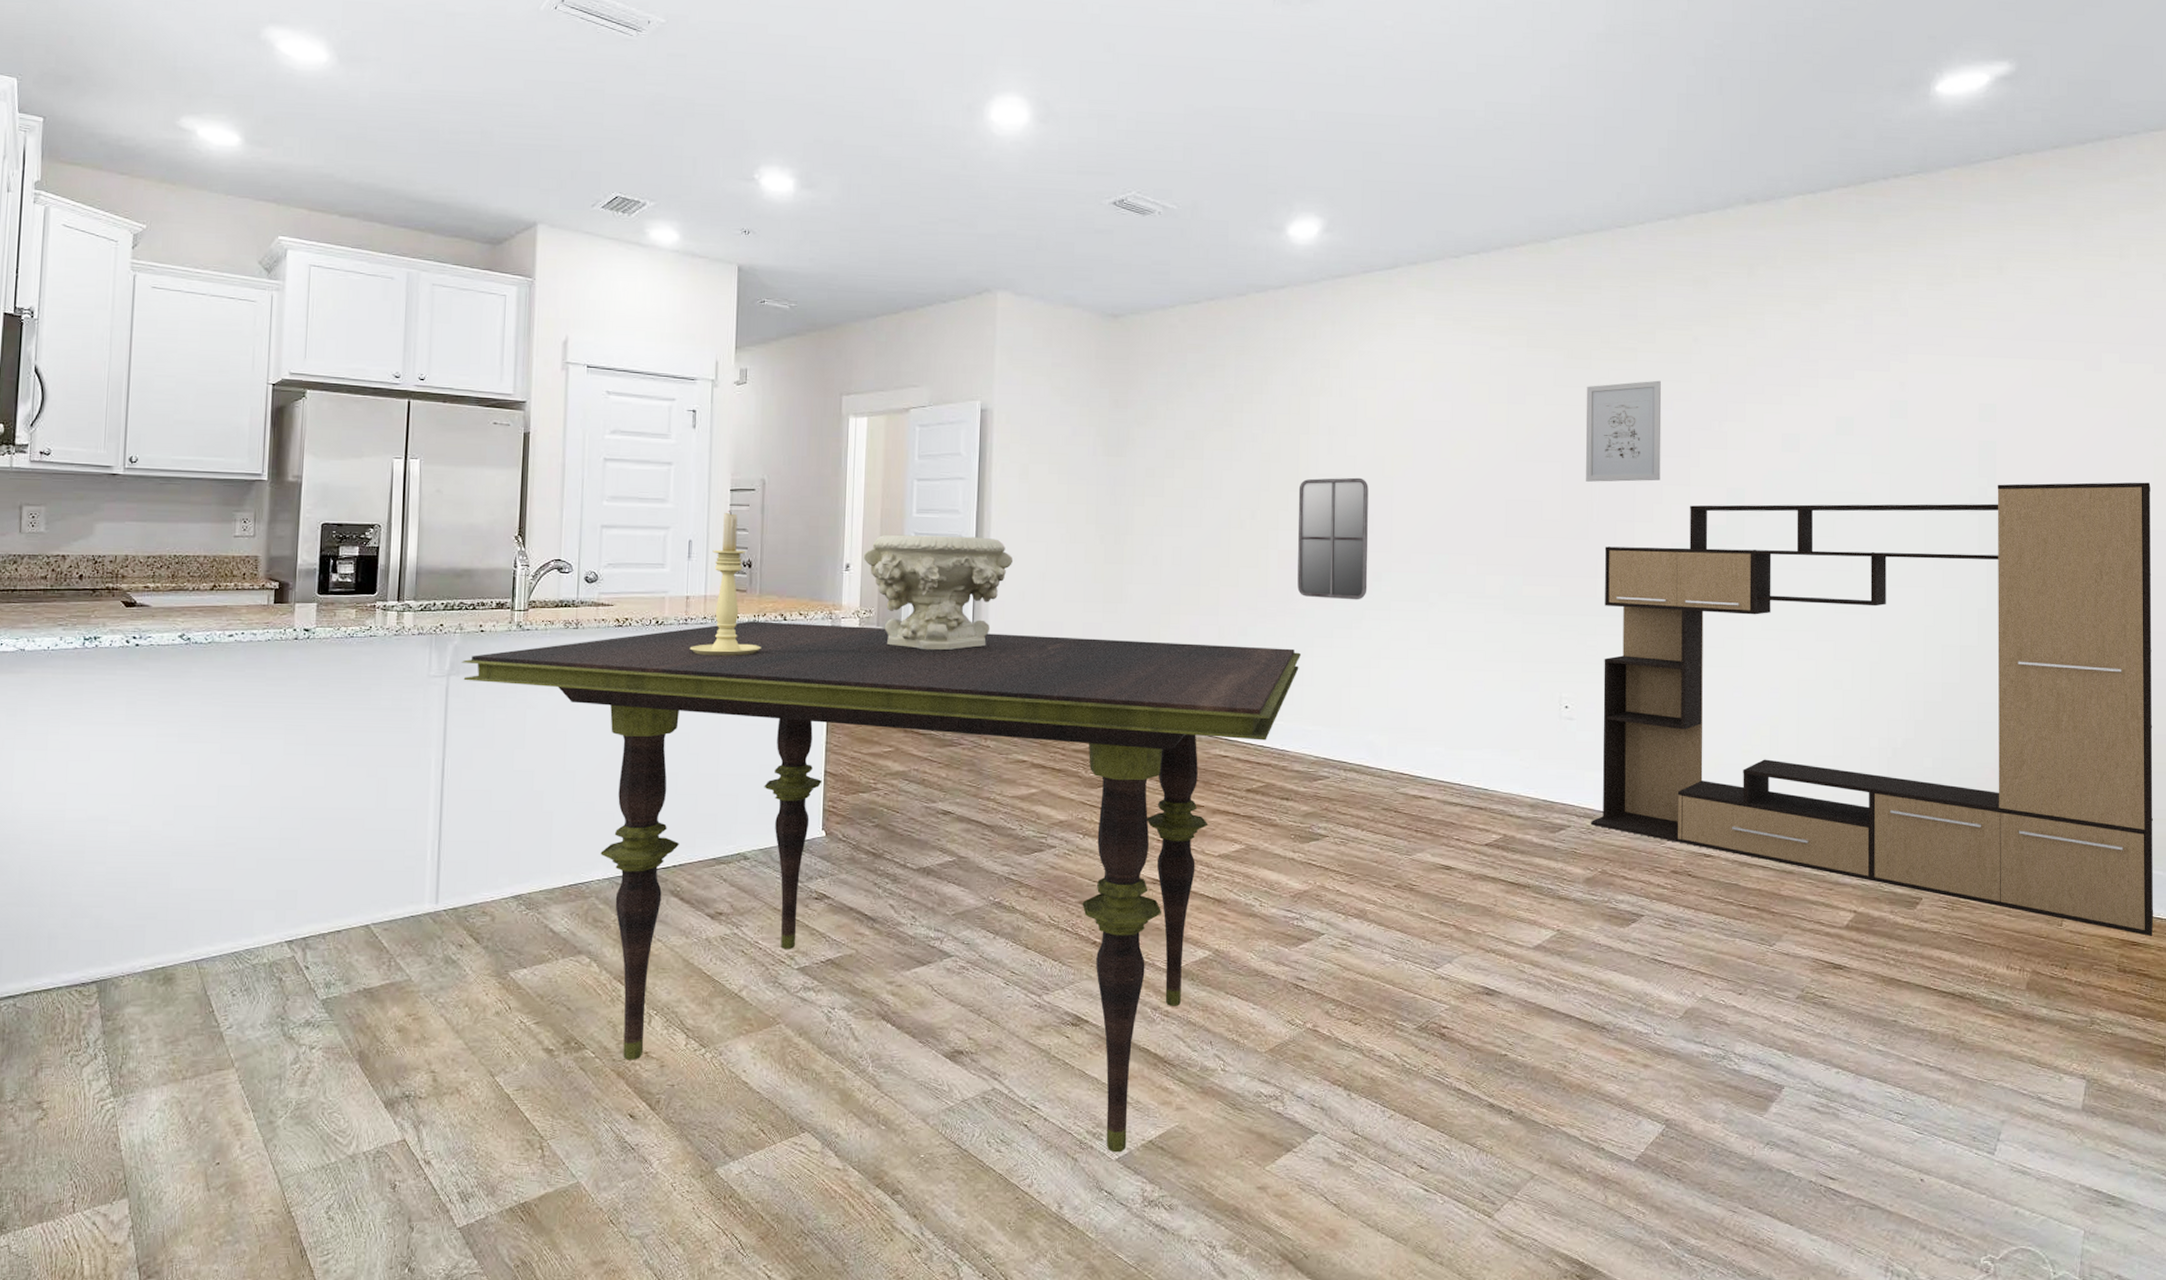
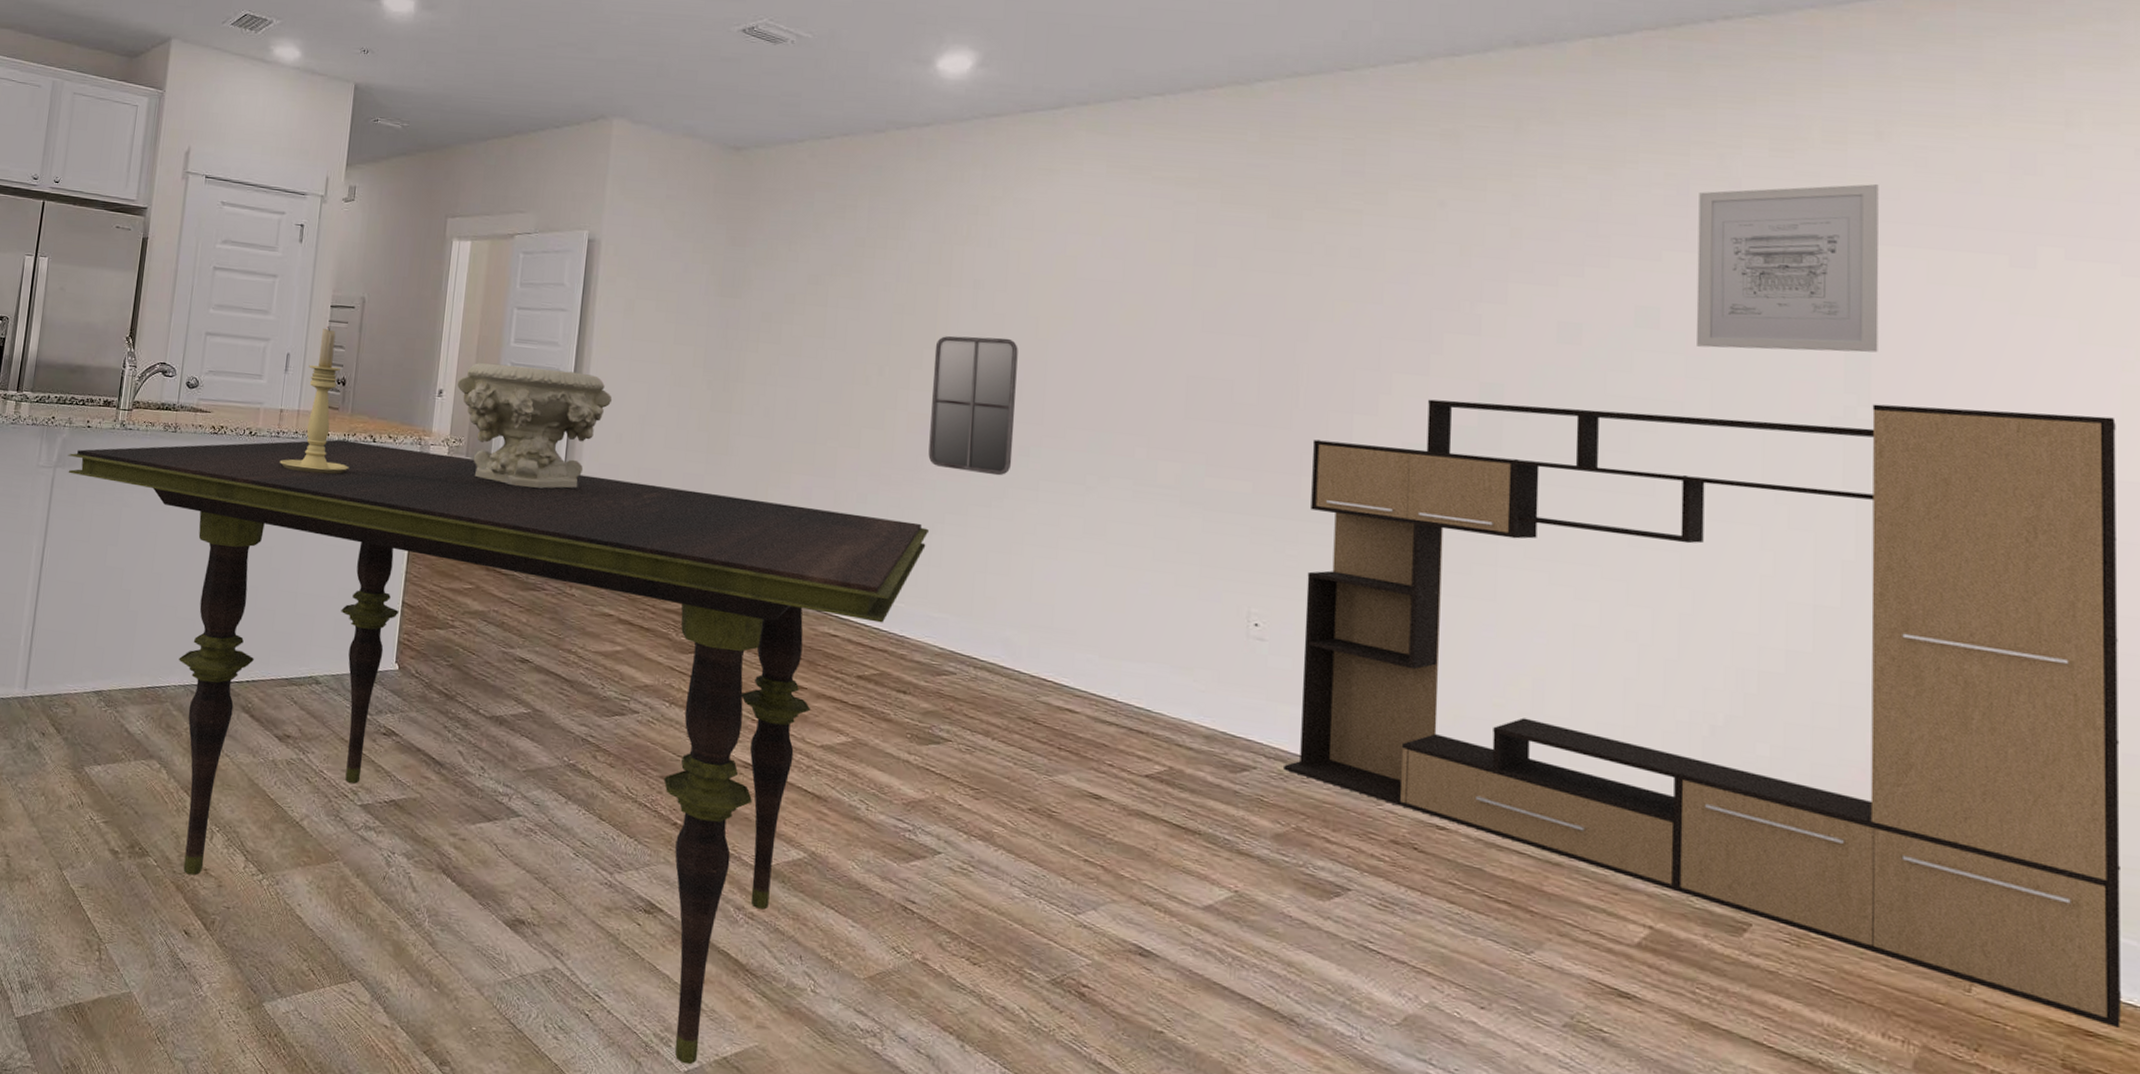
wall art: present [1585,380,1662,482] -> none [1291,249,1394,367]
wall art: none [1878,309,2001,448] -> present [1696,184,1879,353]

